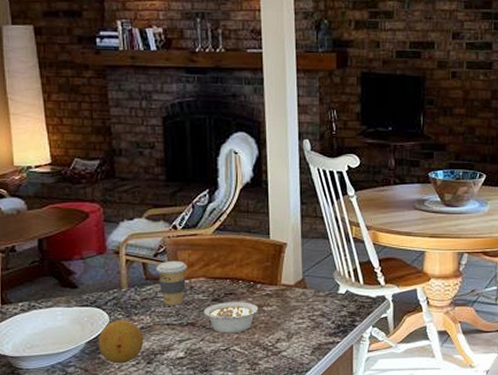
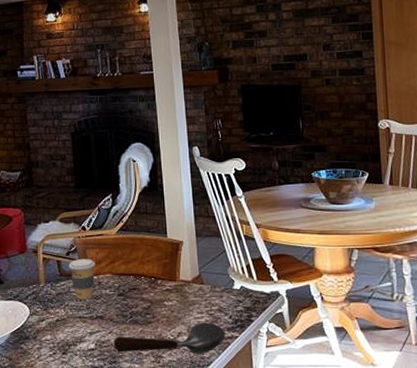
fruit: present [98,319,144,364] -> none [20,312,59,354]
legume: present [203,302,261,334] -> none [110,297,163,327]
spoon: none [206,327,327,361] -> present [114,322,225,355]

